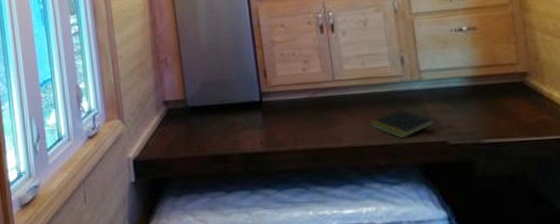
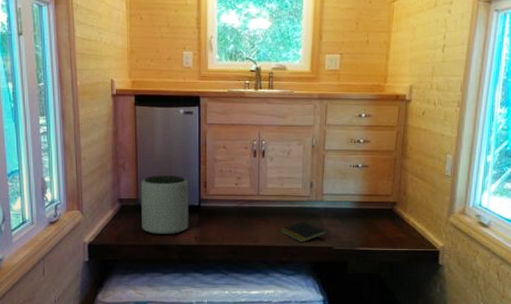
plant pot: none [187,66,251,143] -> present [140,175,189,235]

